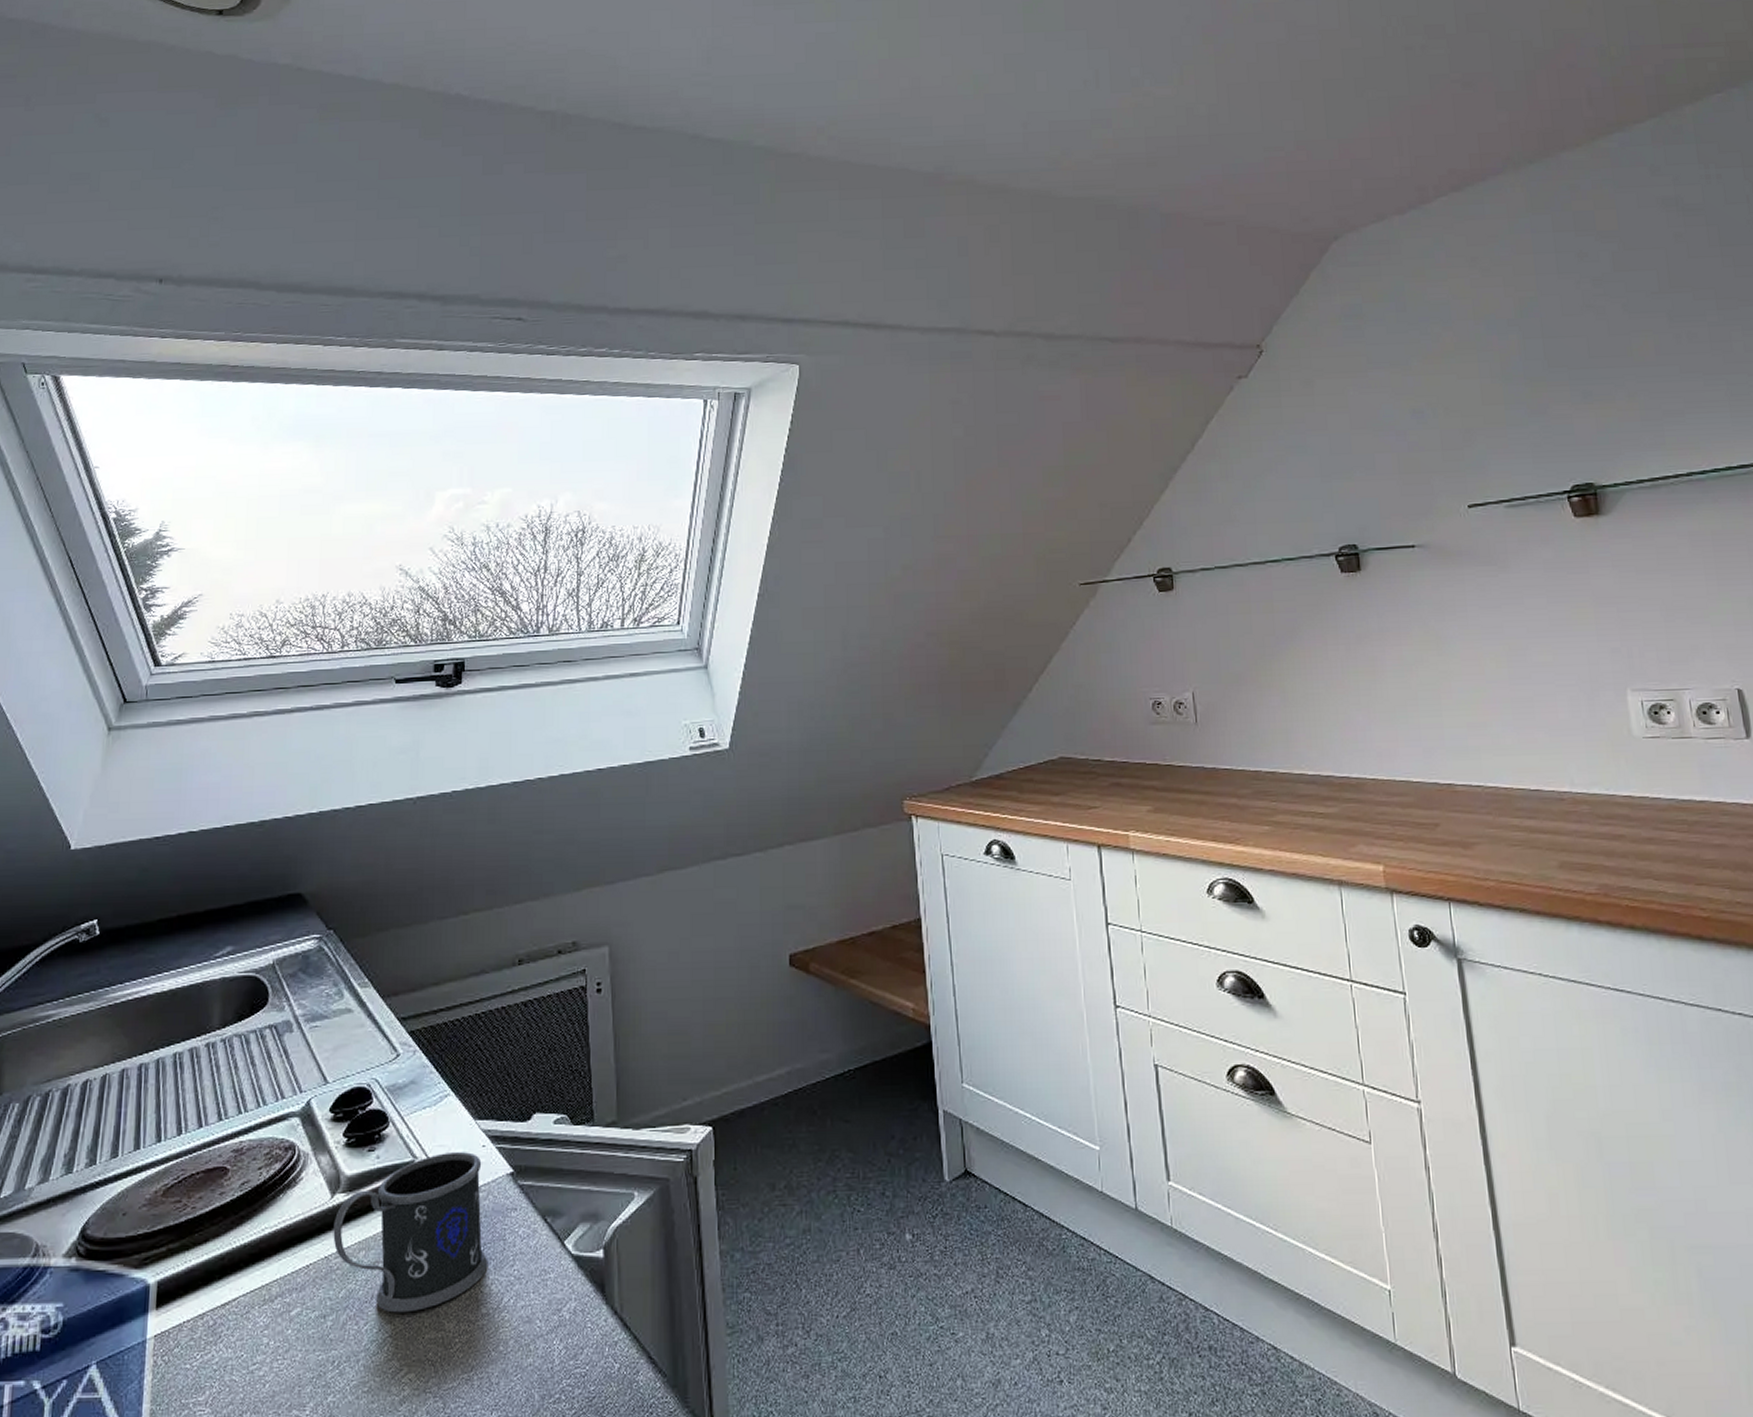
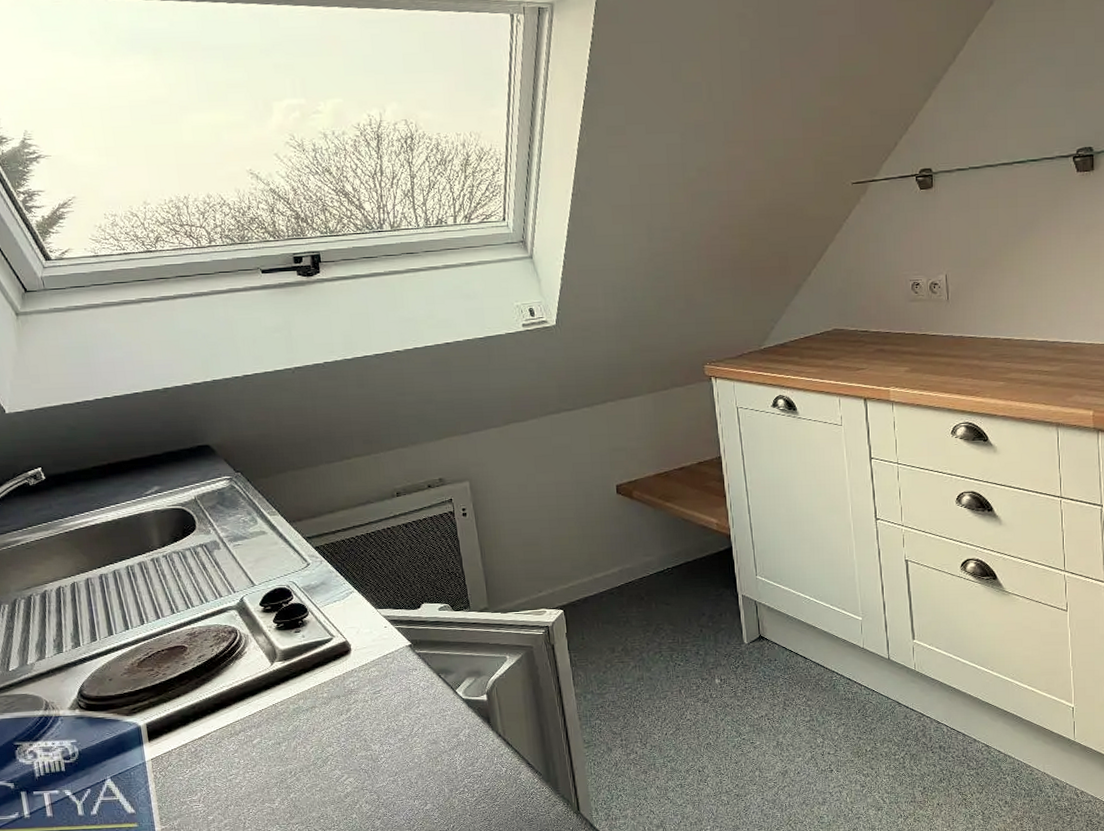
mug: present [333,1152,489,1313] -> none [275,631,400,740]

